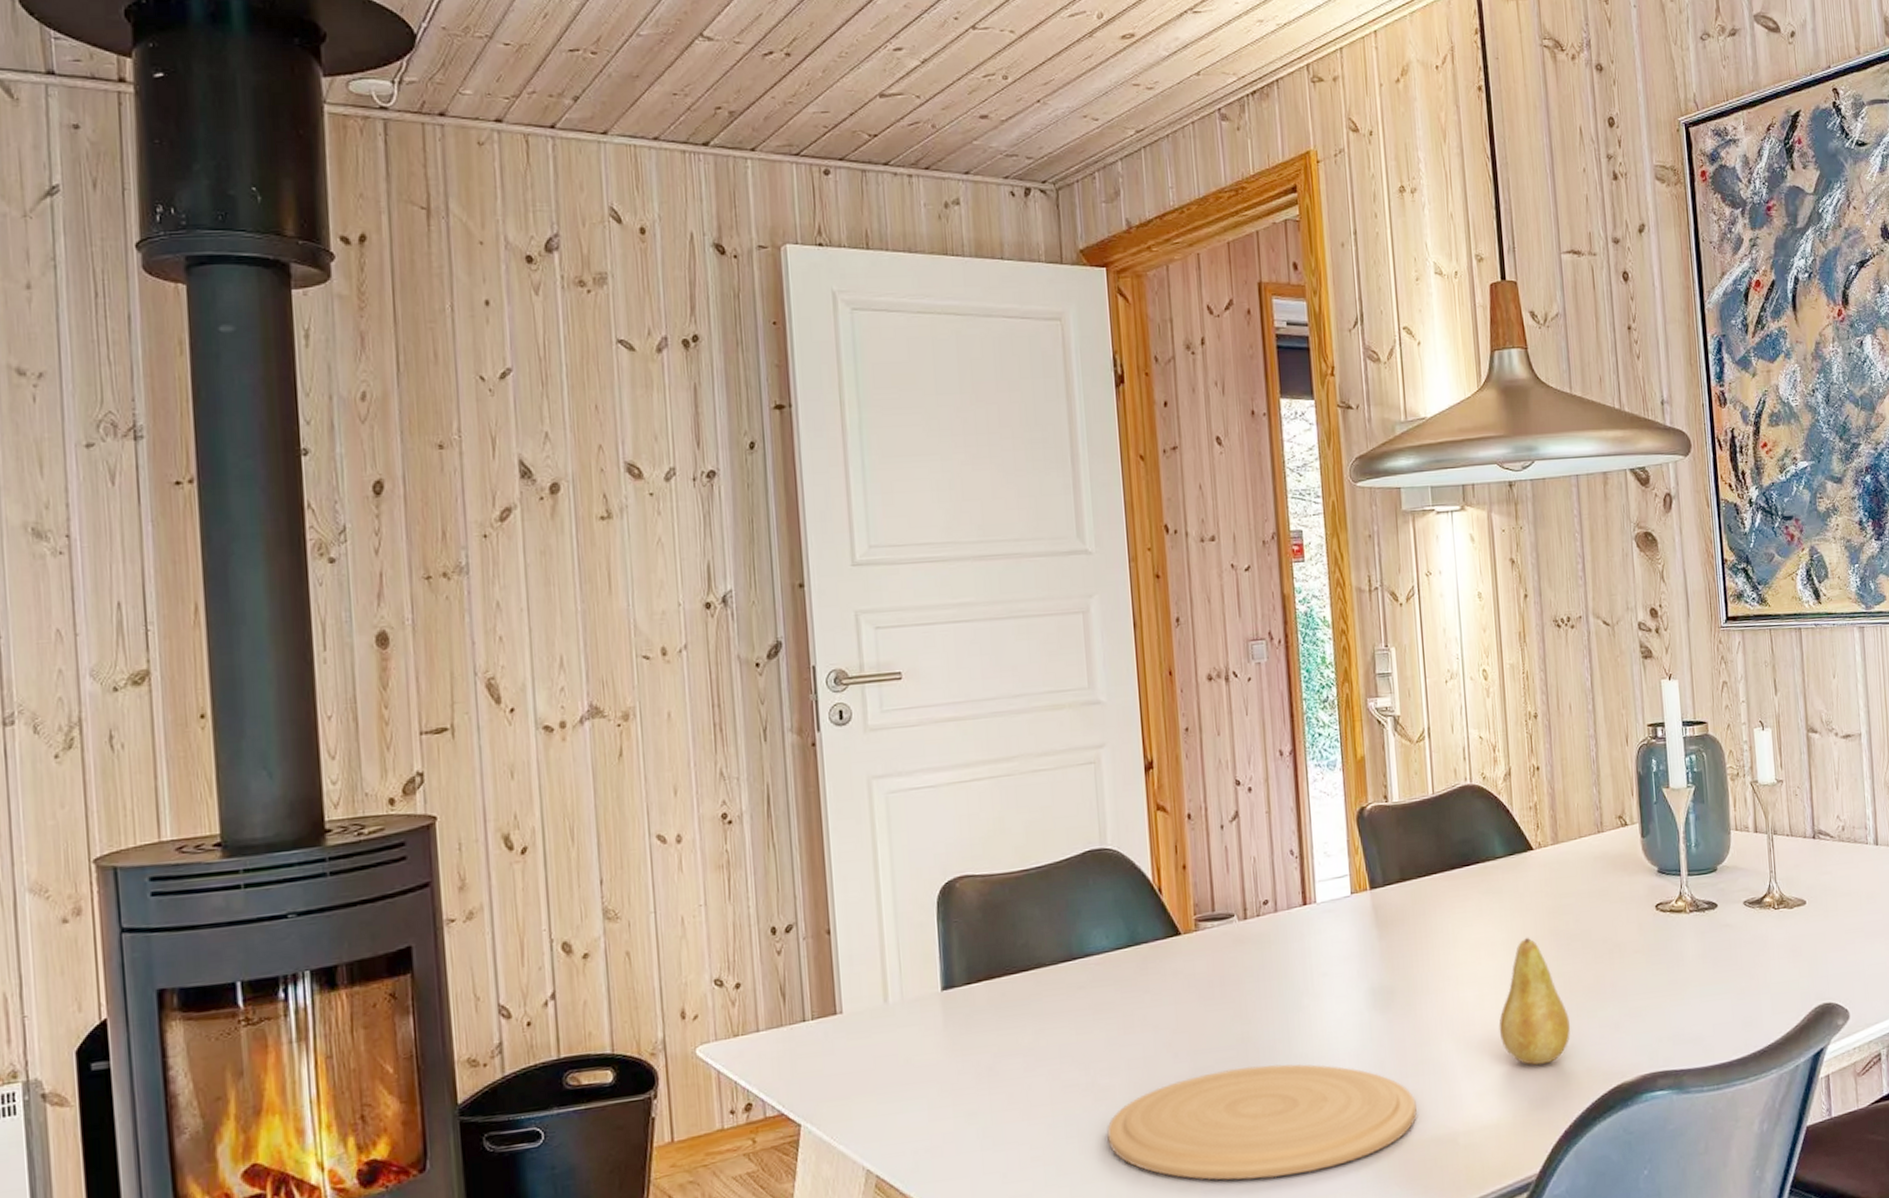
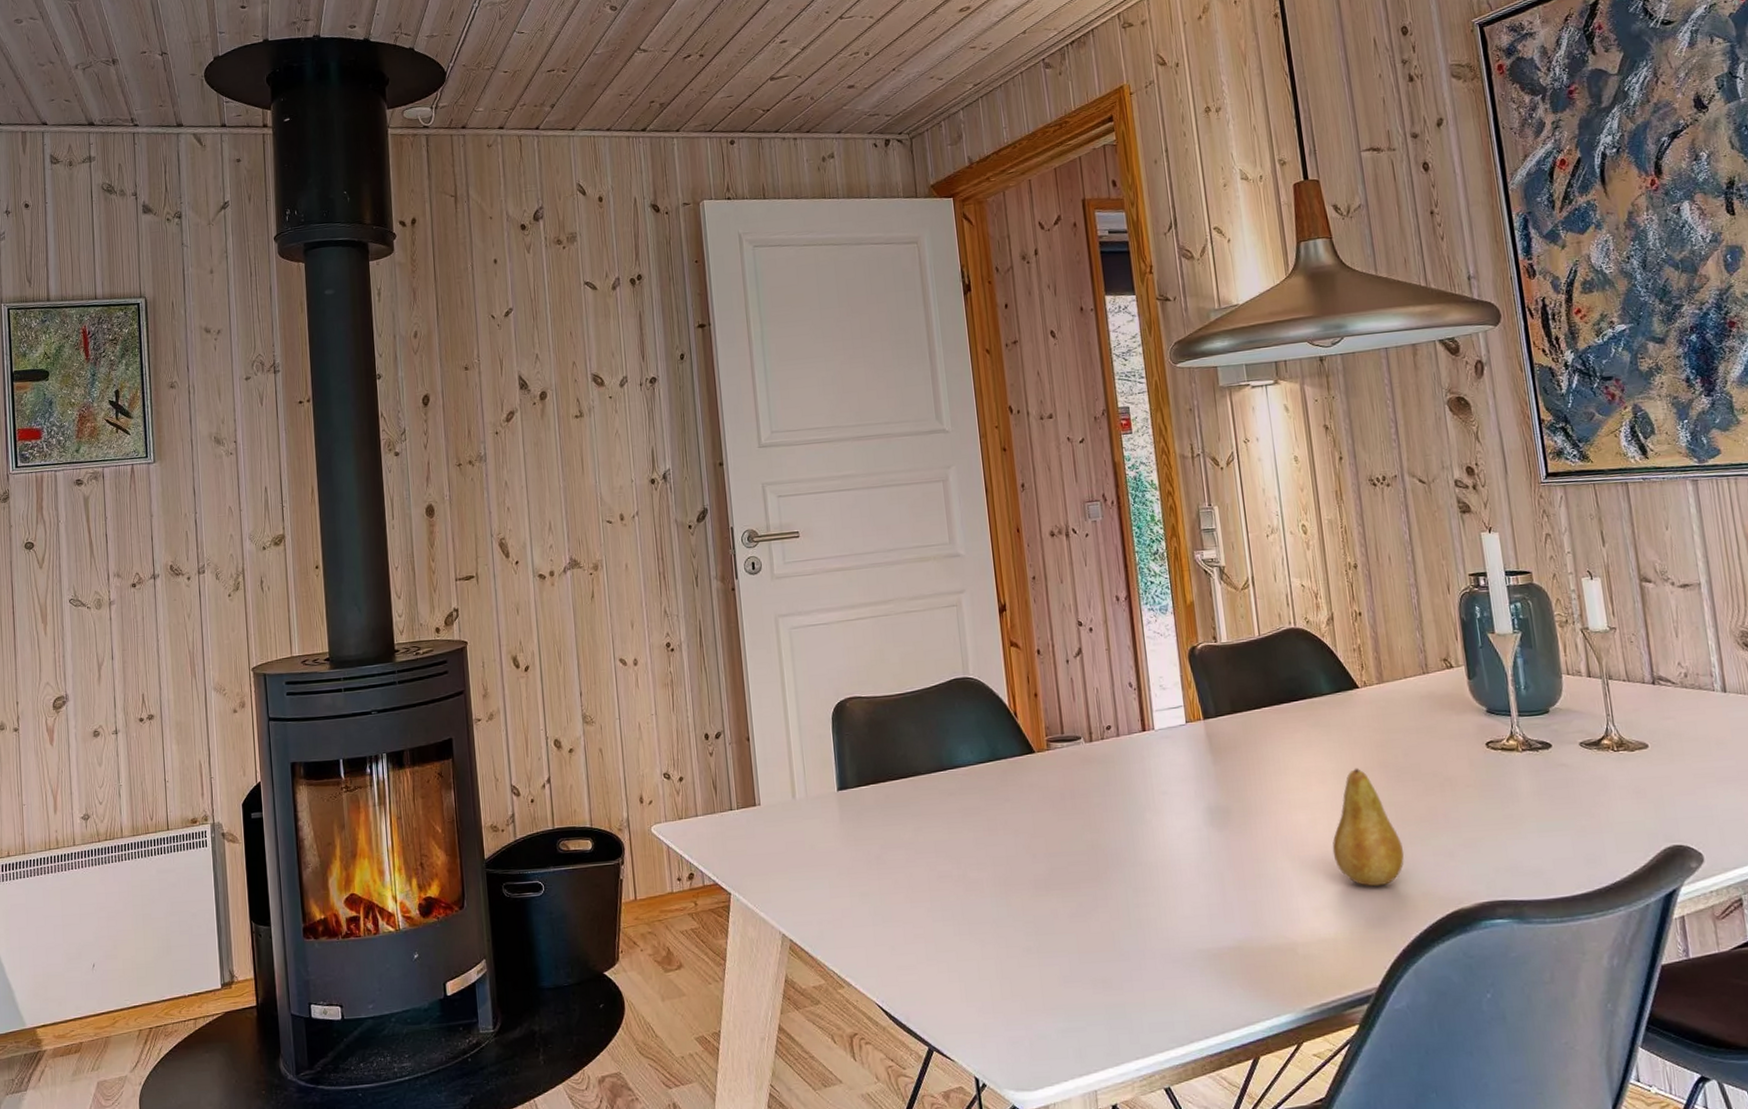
plate: present [1107,1064,1417,1180] -> none [977,870,1256,970]

